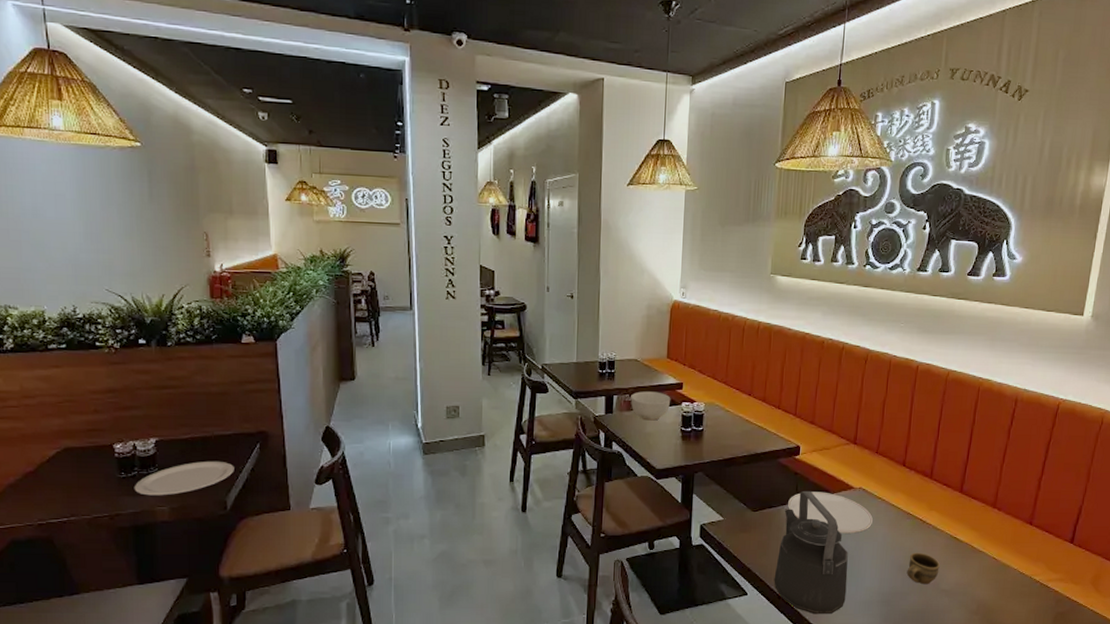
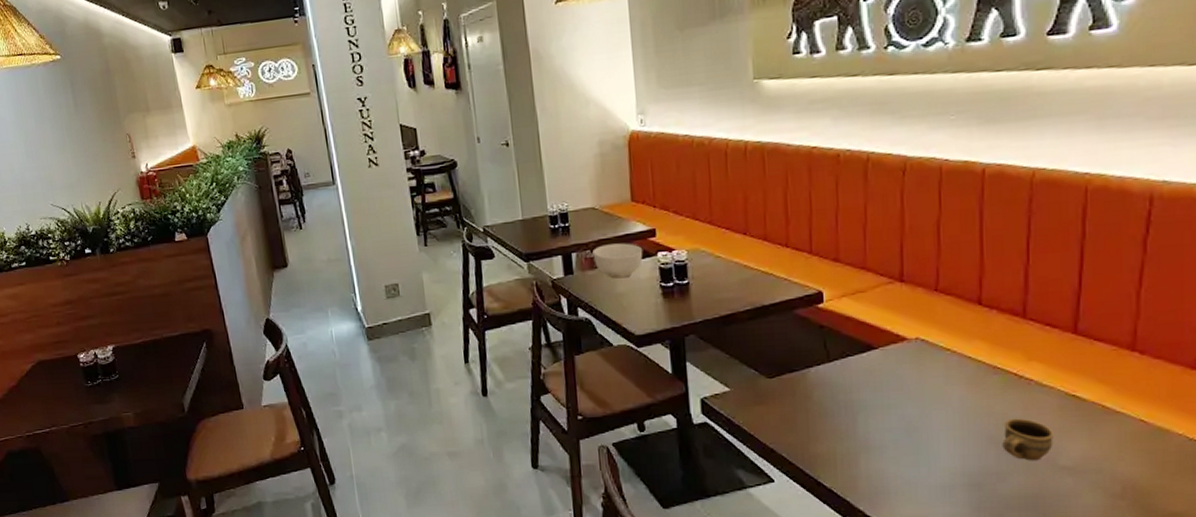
plate: present [134,460,234,496] -> none [100,363,187,403]
kettle: present [774,490,848,615] -> none [808,347,914,504]
plate: present [788,492,873,534] -> none [815,347,941,399]

